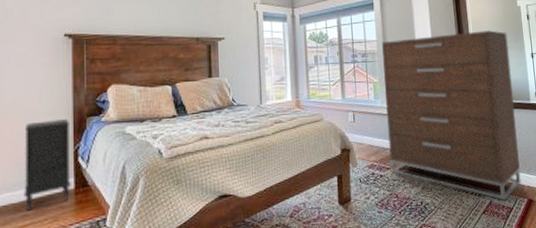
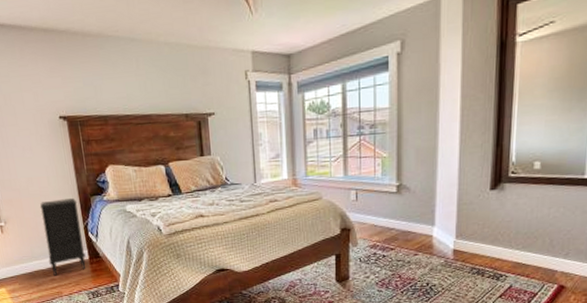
dresser: present [382,29,521,201] -> none [395,86,569,285]

